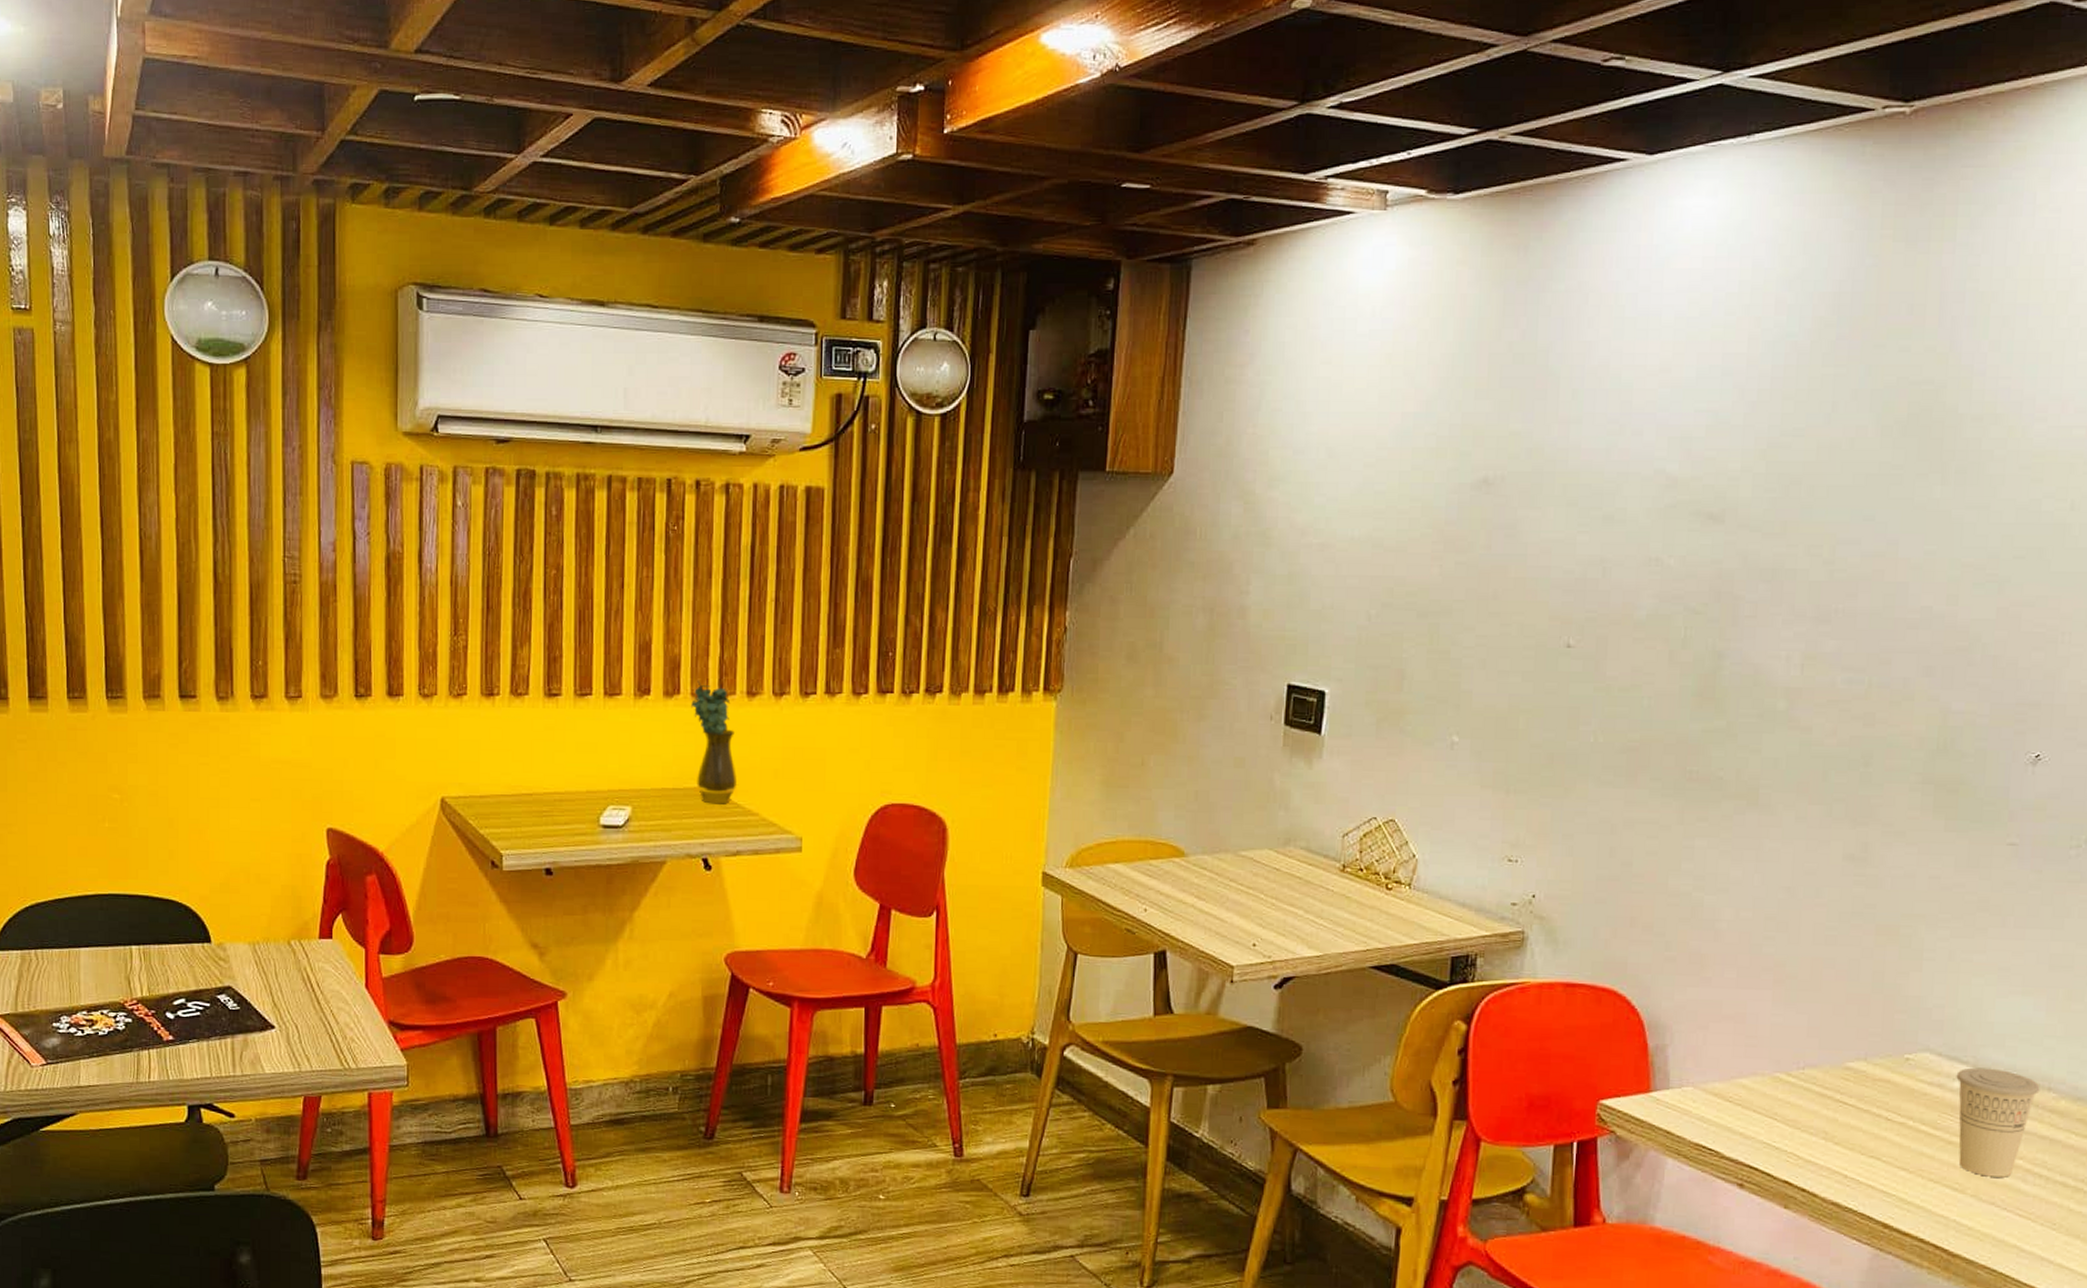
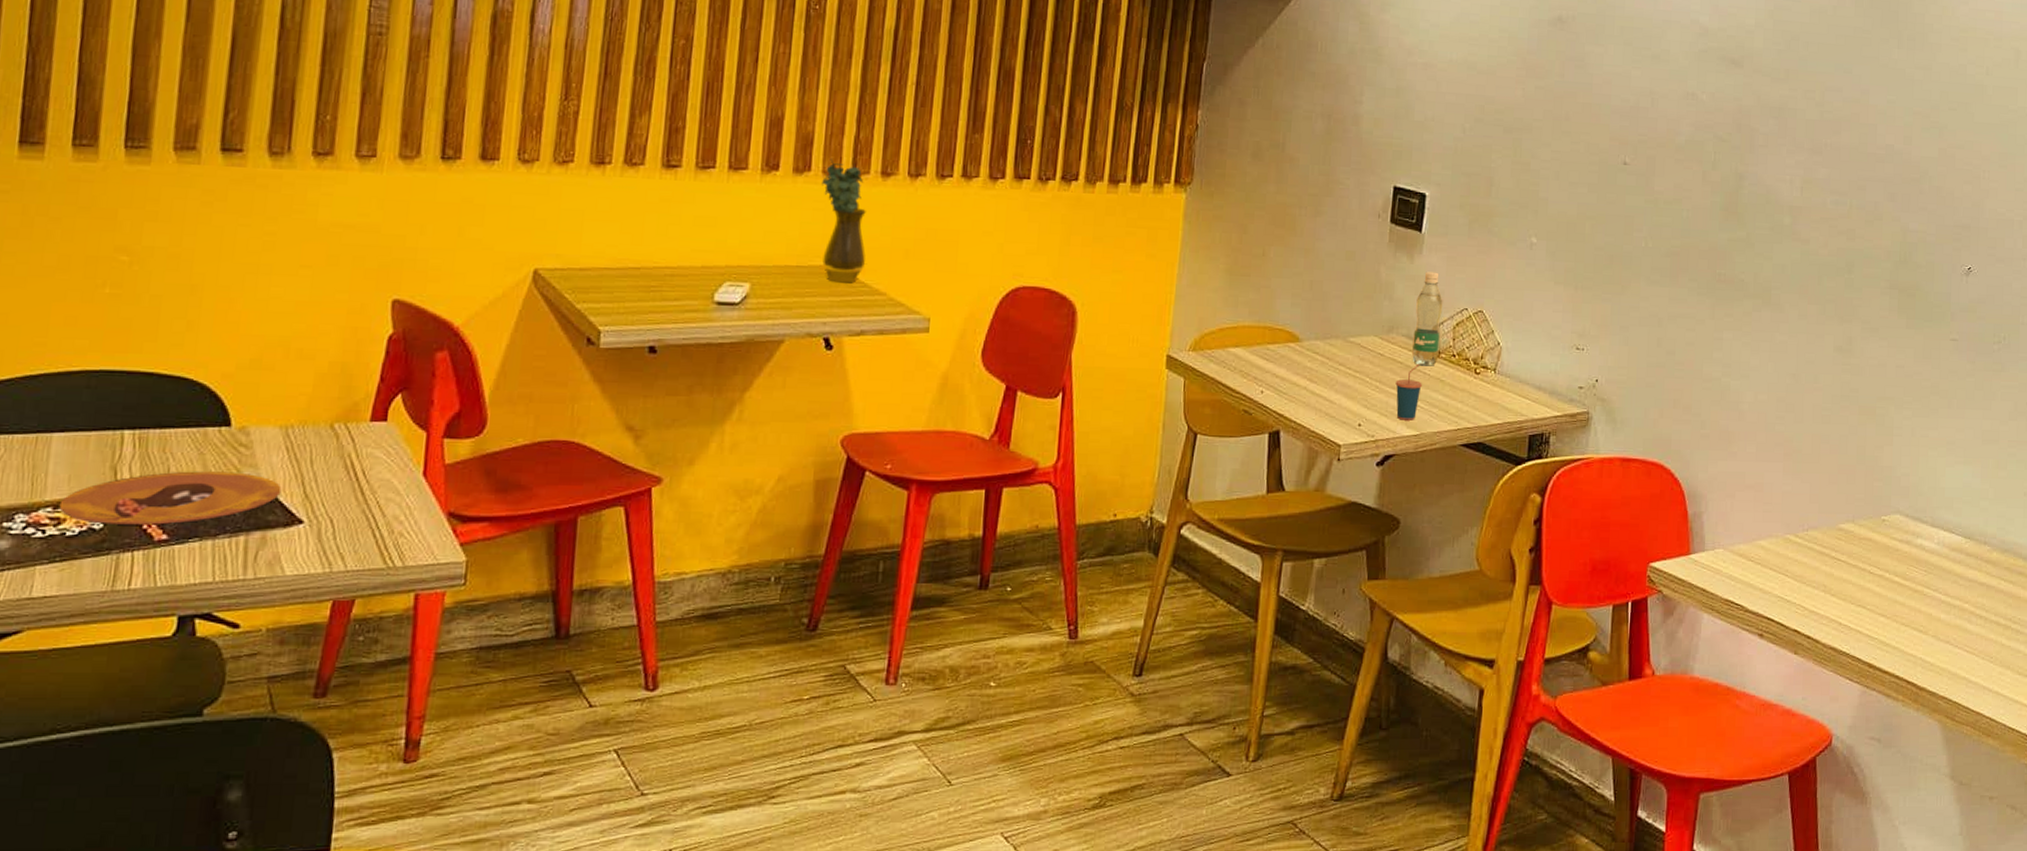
plate: none [91,981,255,1028] -> present [59,471,282,525]
cup: none [1294,878,1325,940] -> present [1395,363,1422,421]
bottle: none [1312,778,1347,882] -> present [1412,271,1443,366]
cup: present [1956,1067,2040,1178] -> none [1919,526,1979,619]

